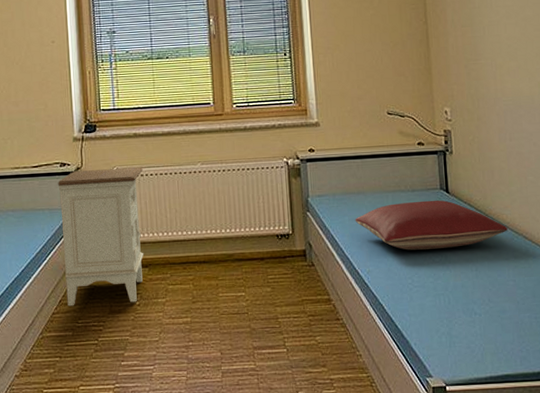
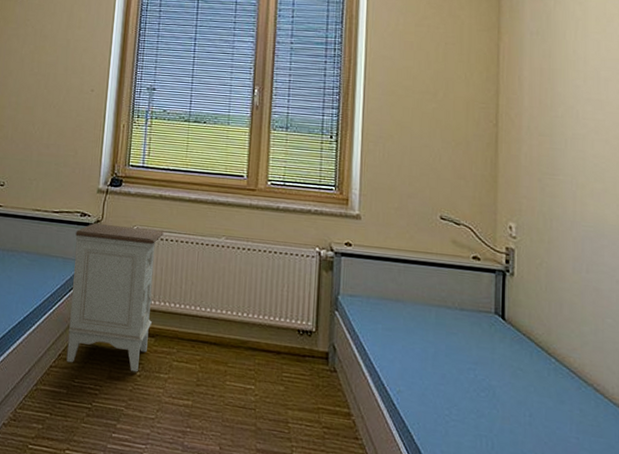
pillow: present [355,200,508,250] -> none [389,319,574,385]

